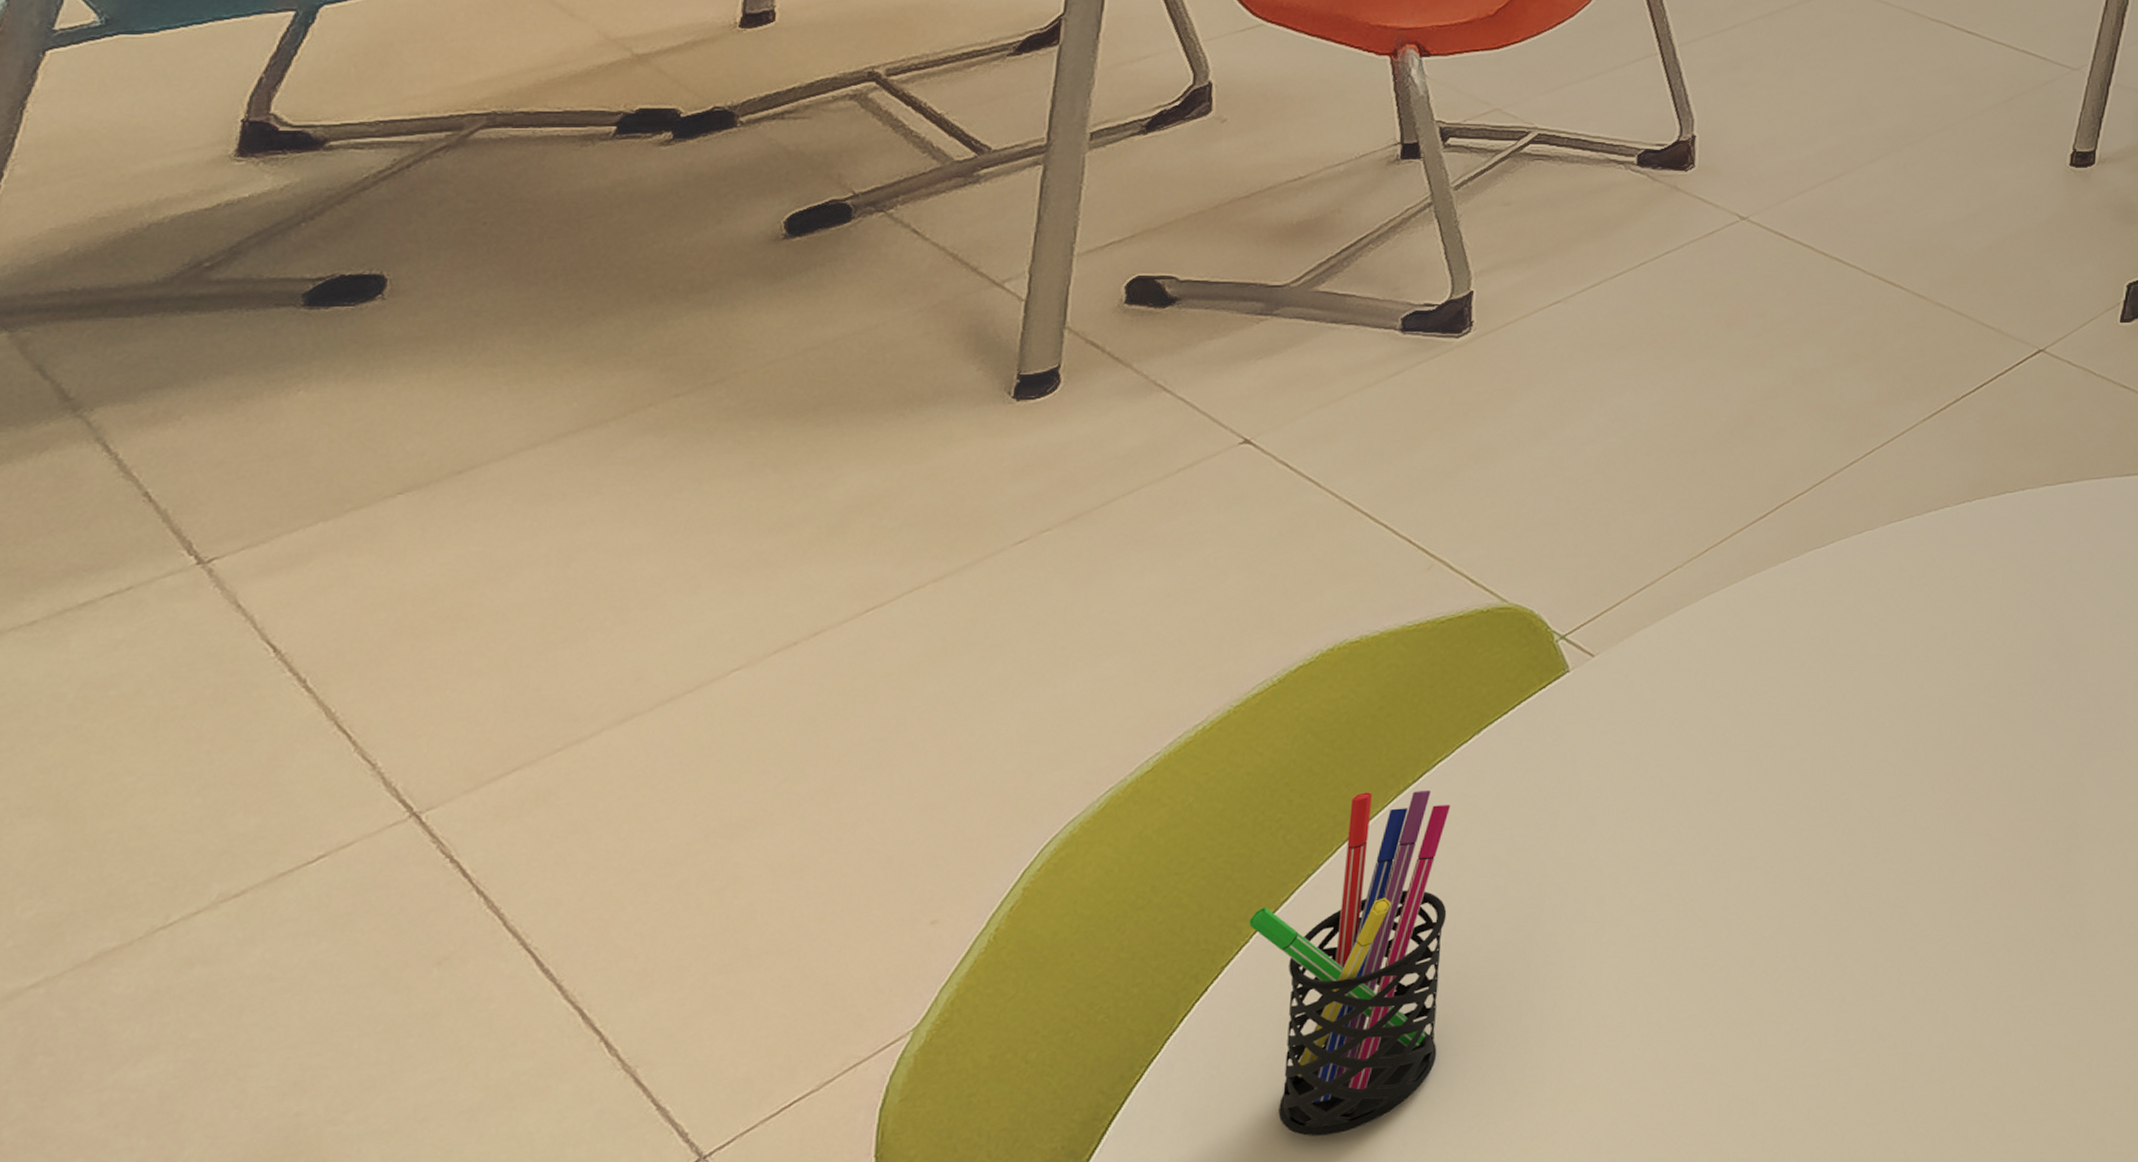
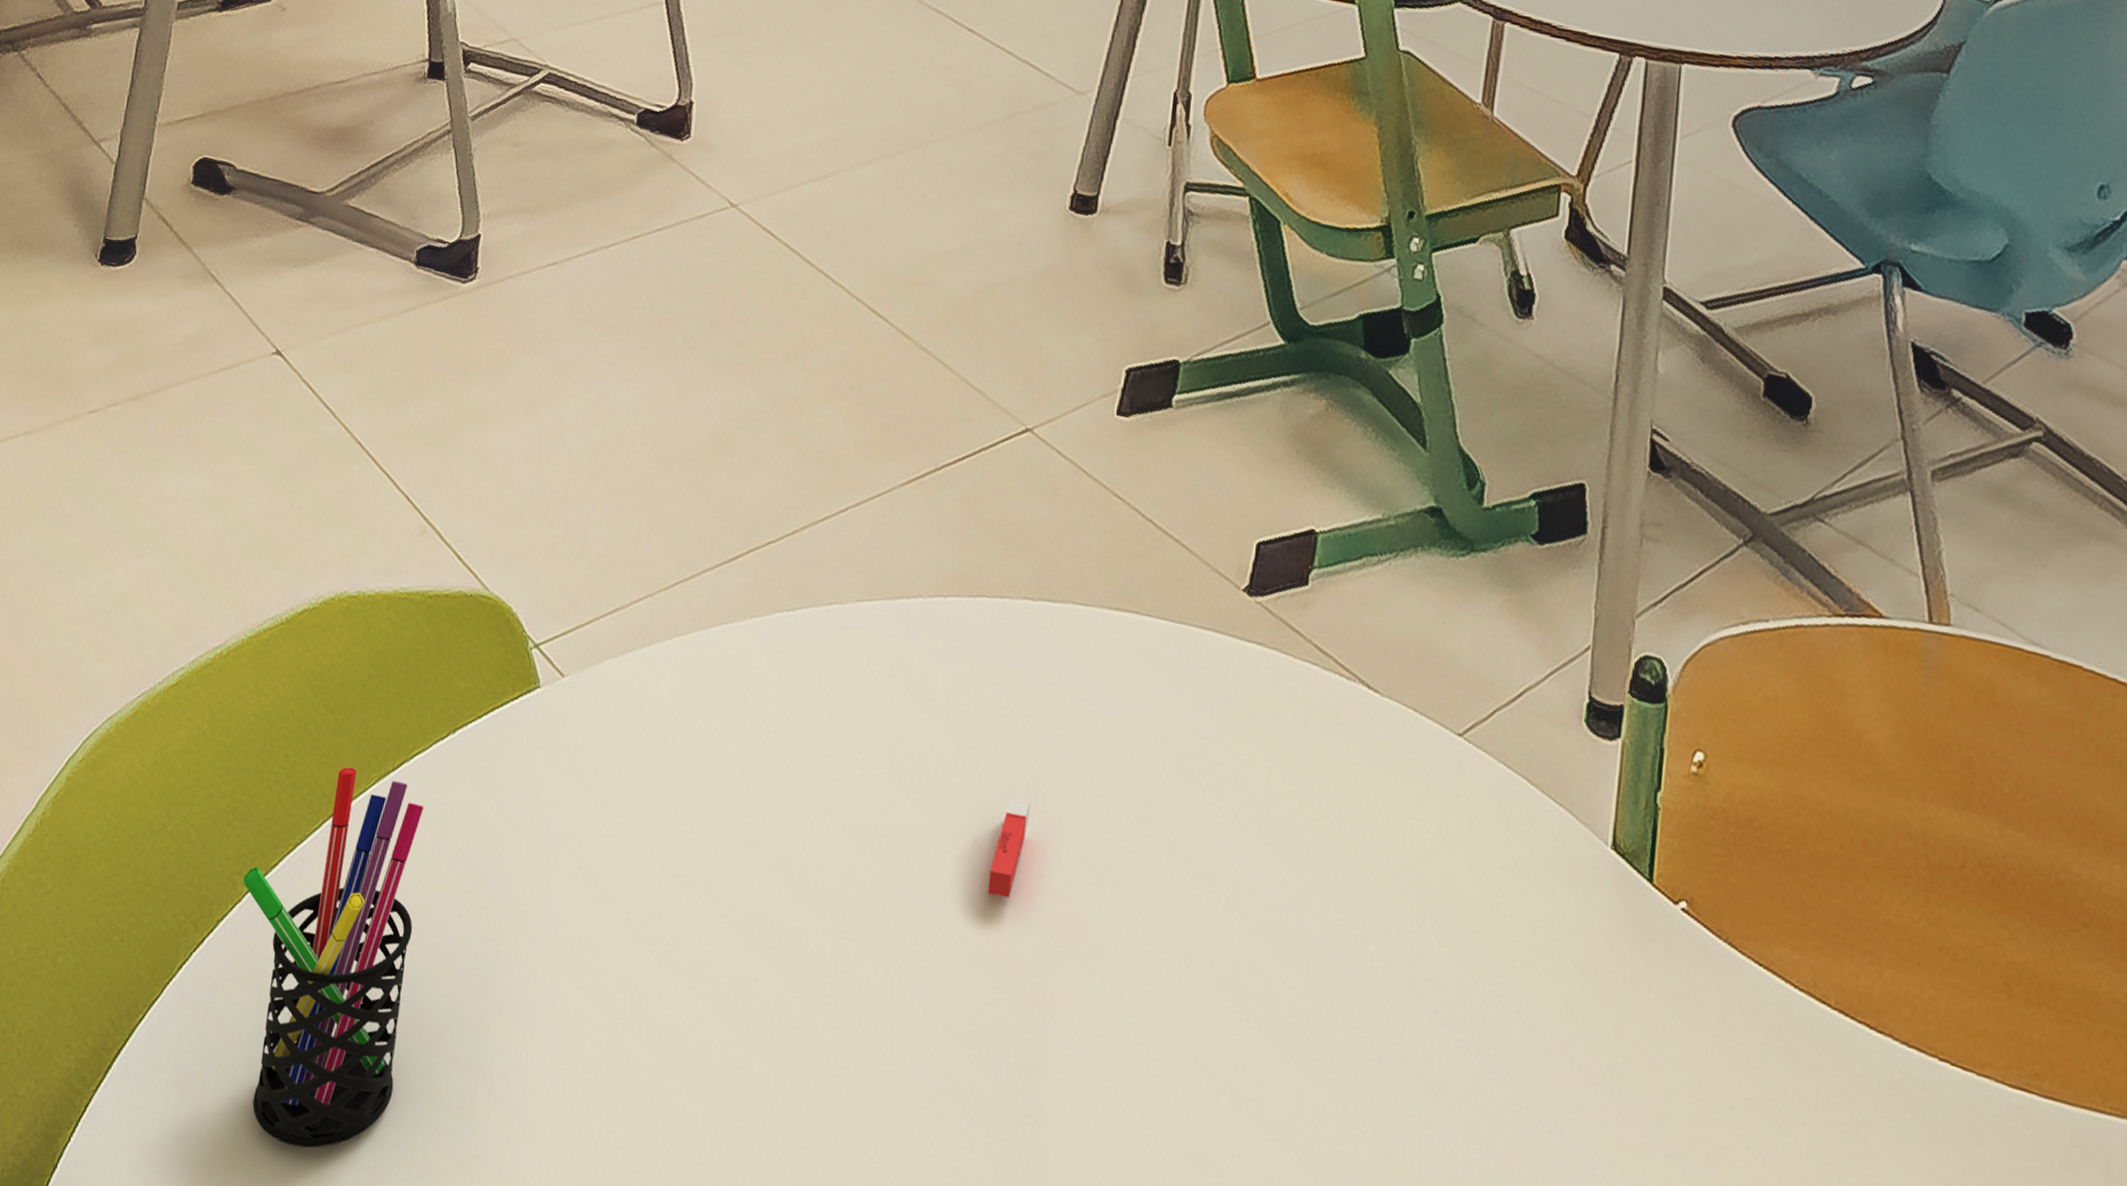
eraser: none [2022,645,2057,726] -> present [987,799,1030,898]

